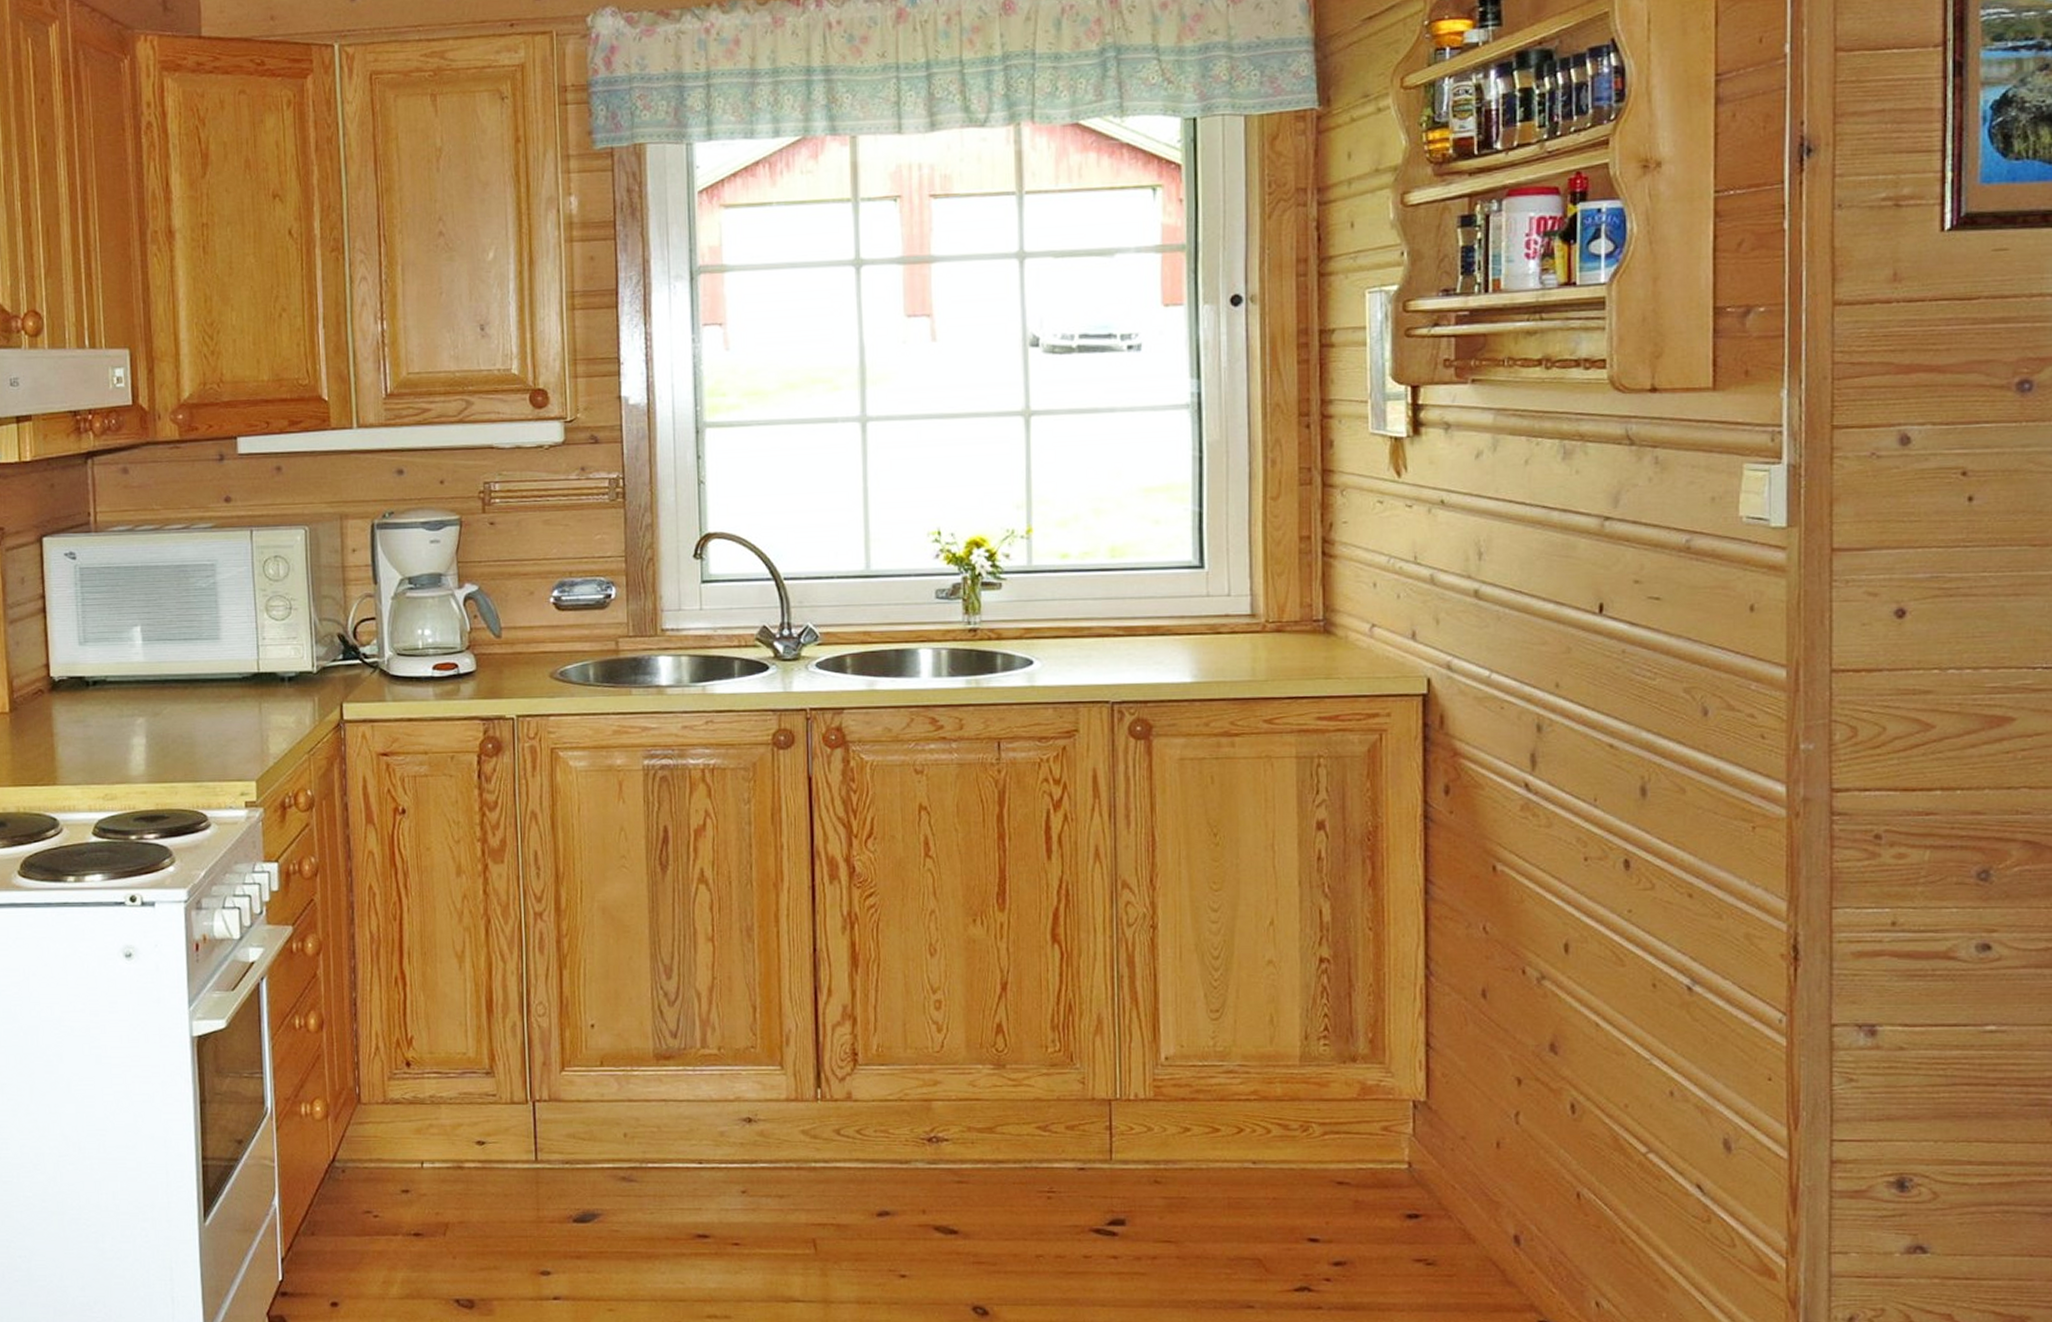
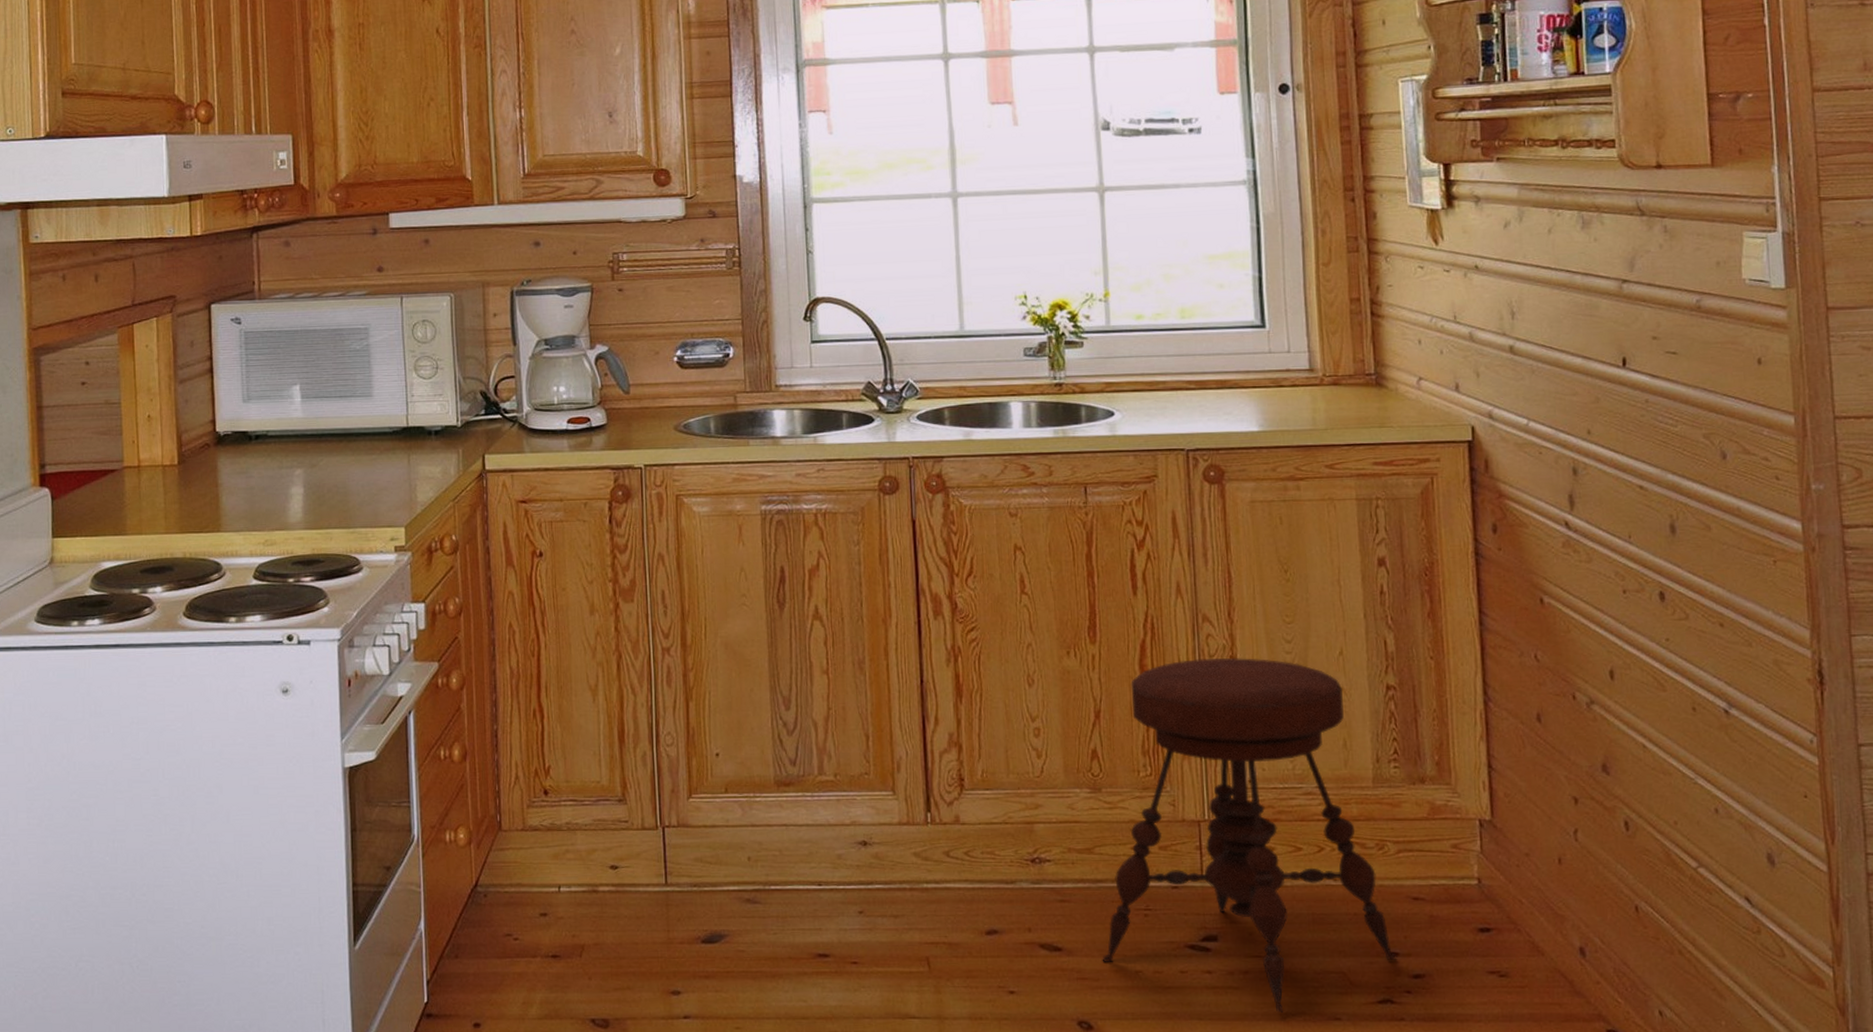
stool: none [1000,926,1318,1300] -> present [1102,657,1398,1013]

